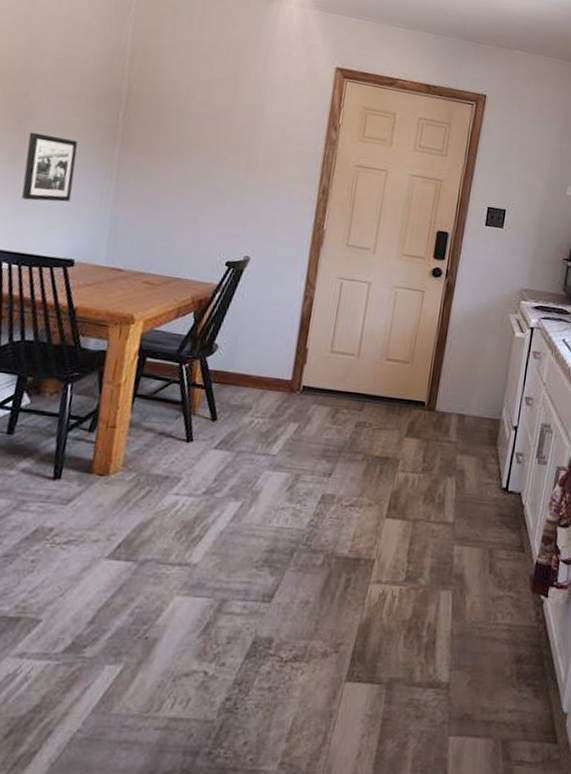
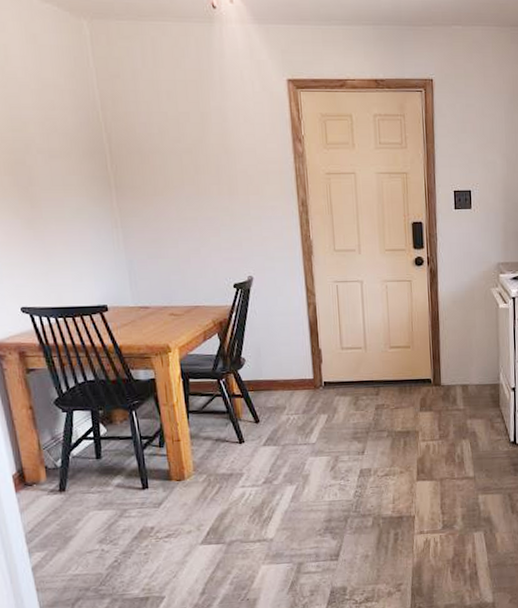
picture frame: present [22,132,78,202] -> none [37,196,89,259]

